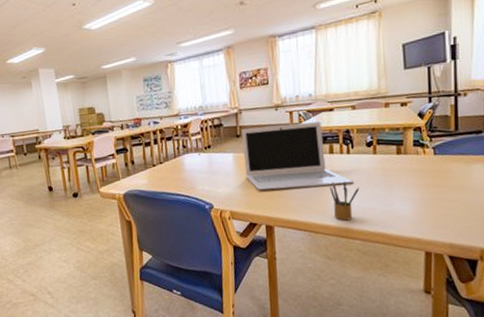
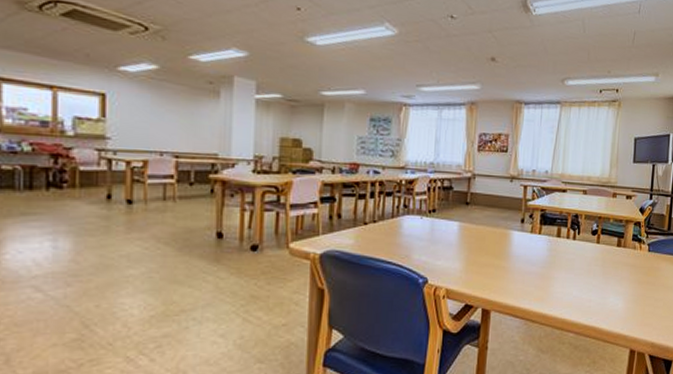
laptop: present [241,121,354,191] -> none [469,197,576,272]
pencil box: present [329,181,360,221] -> none [551,266,580,311]

